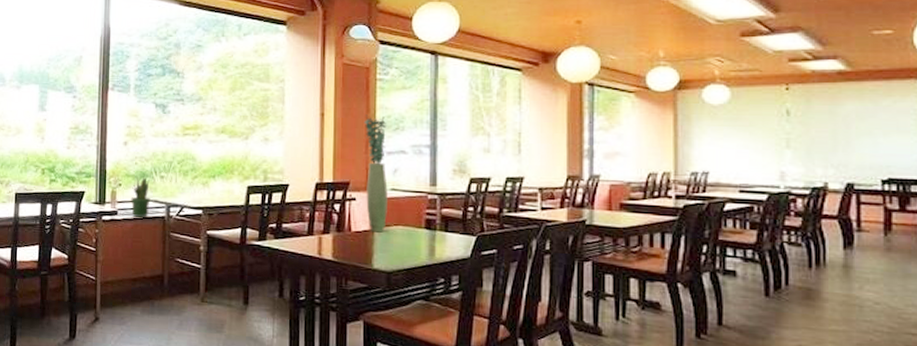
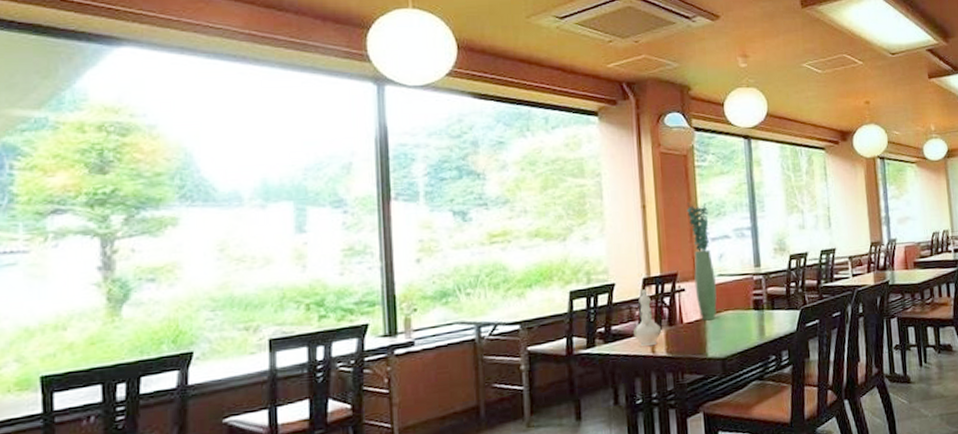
planter: present [130,176,150,217] -> none [430,296,456,345]
ewer: none [301,193,330,249] -> present [632,289,662,347]

